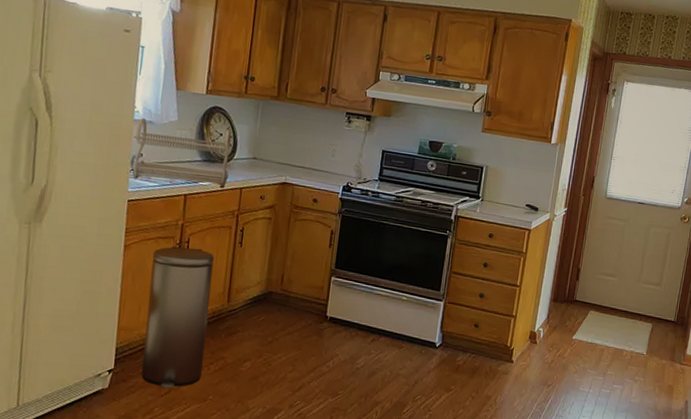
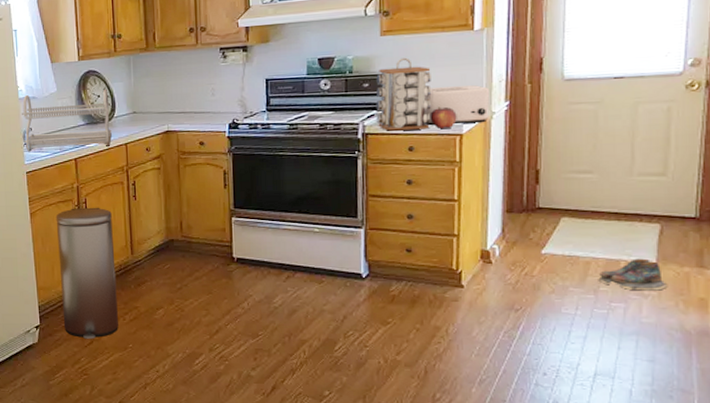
spice rack: none [467,155,516,221] -> present [376,57,432,132]
toaster: none [503,186,556,223] -> present [424,85,490,126]
fruit: none [508,203,529,223] -> present [429,107,457,130]
boot: none [608,350,650,377] -> present [599,258,667,291]

